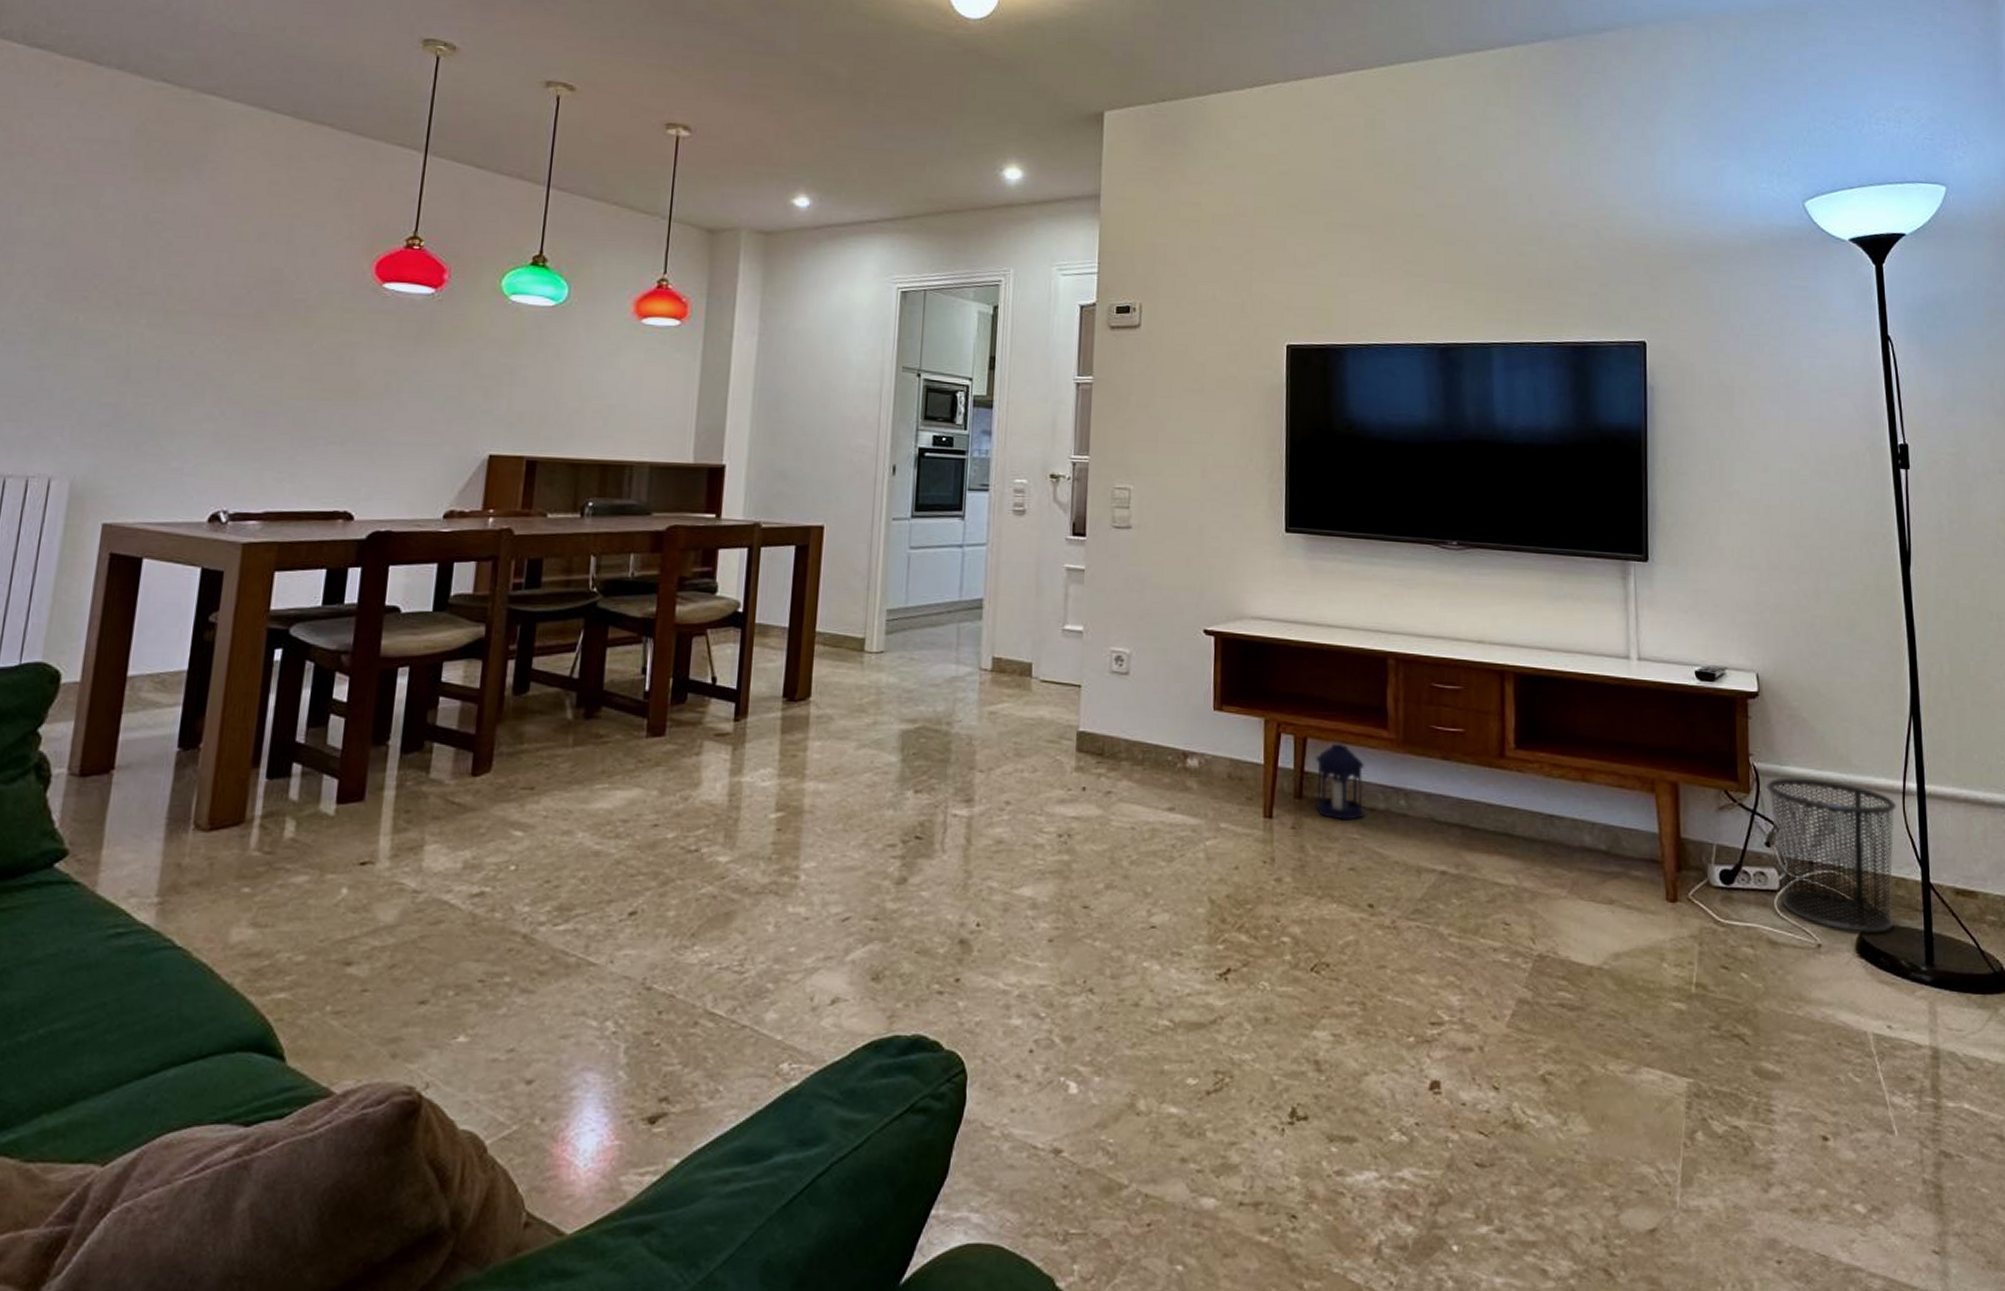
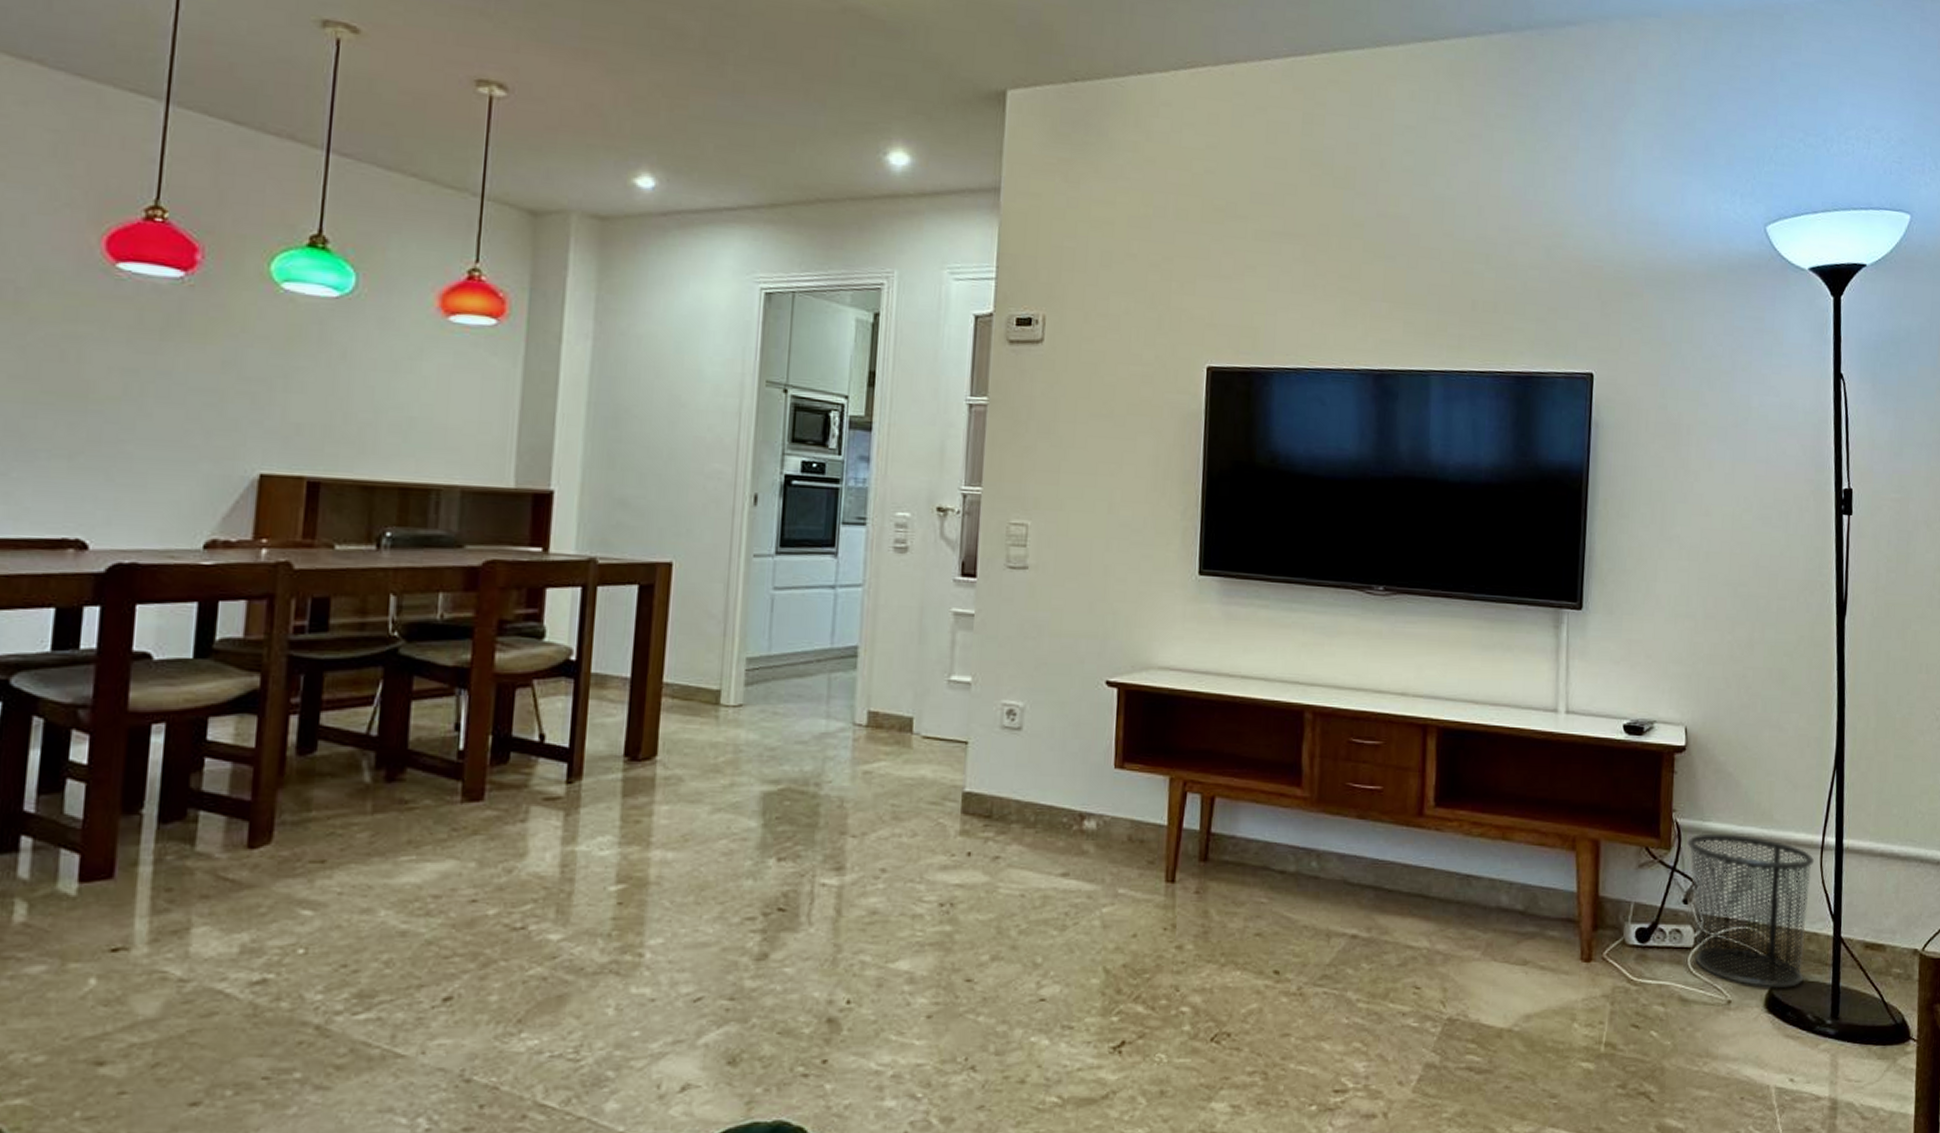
lantern: present [1316,742,1364,820] -> none [1222,801,1275,884]

